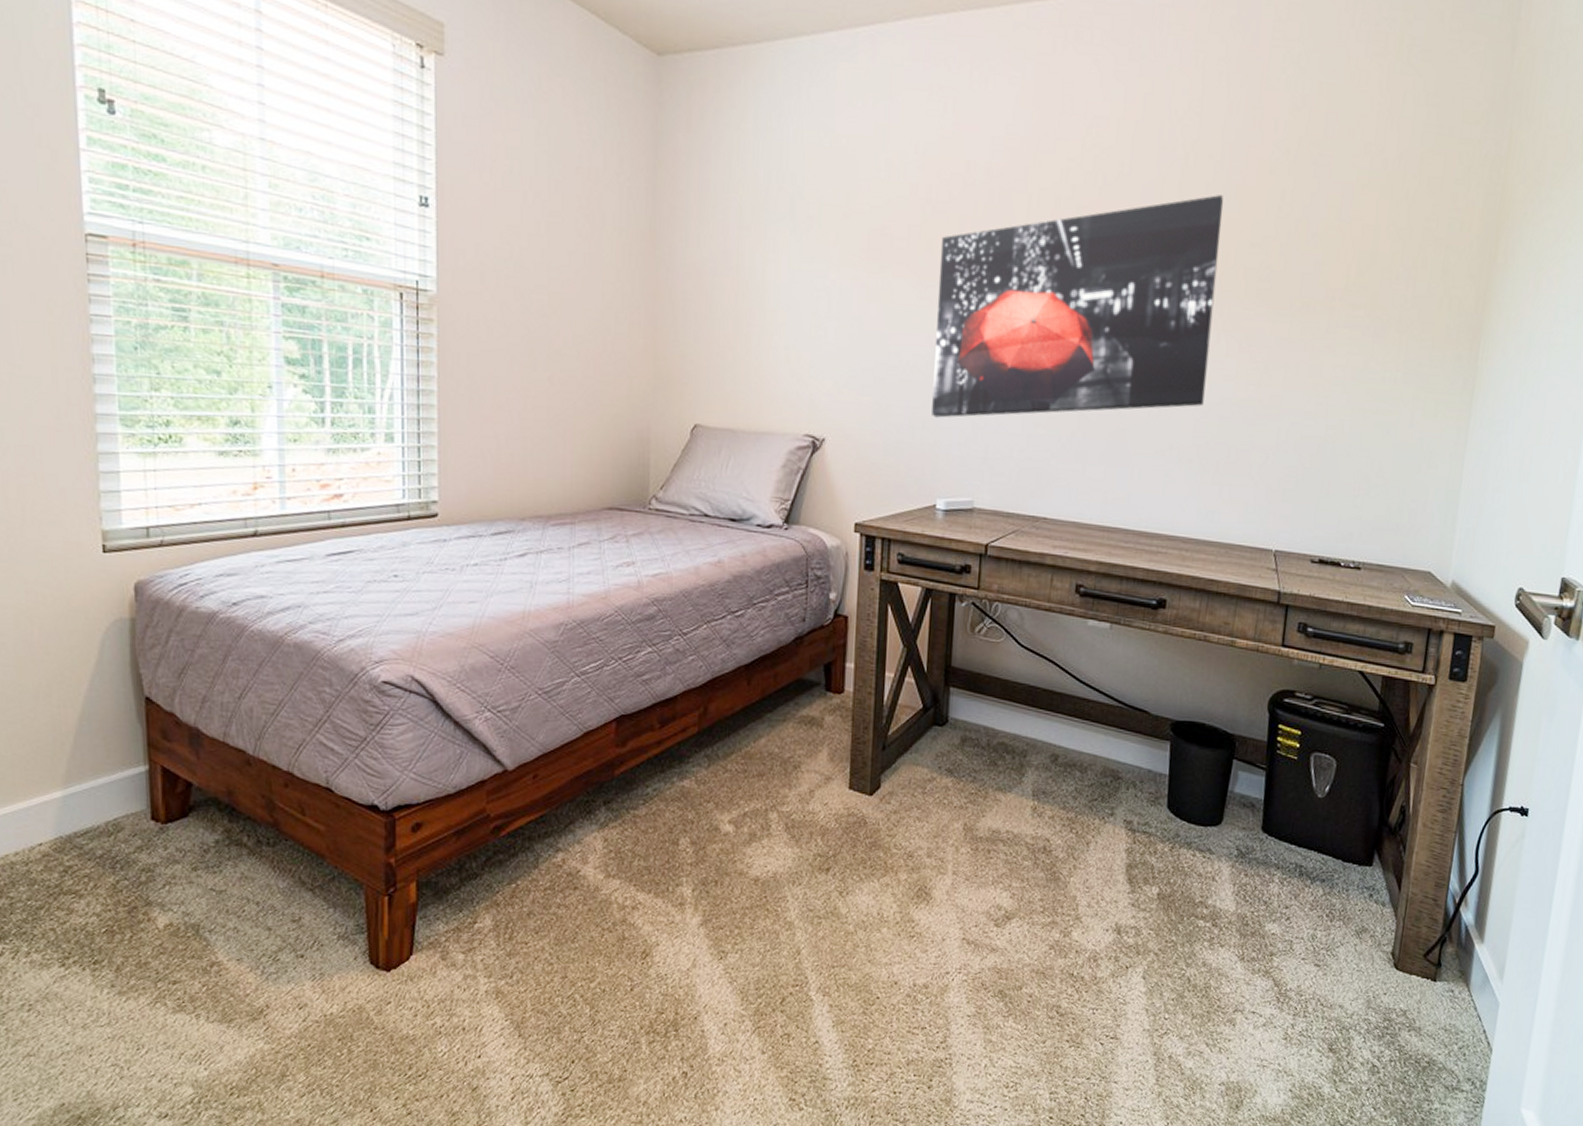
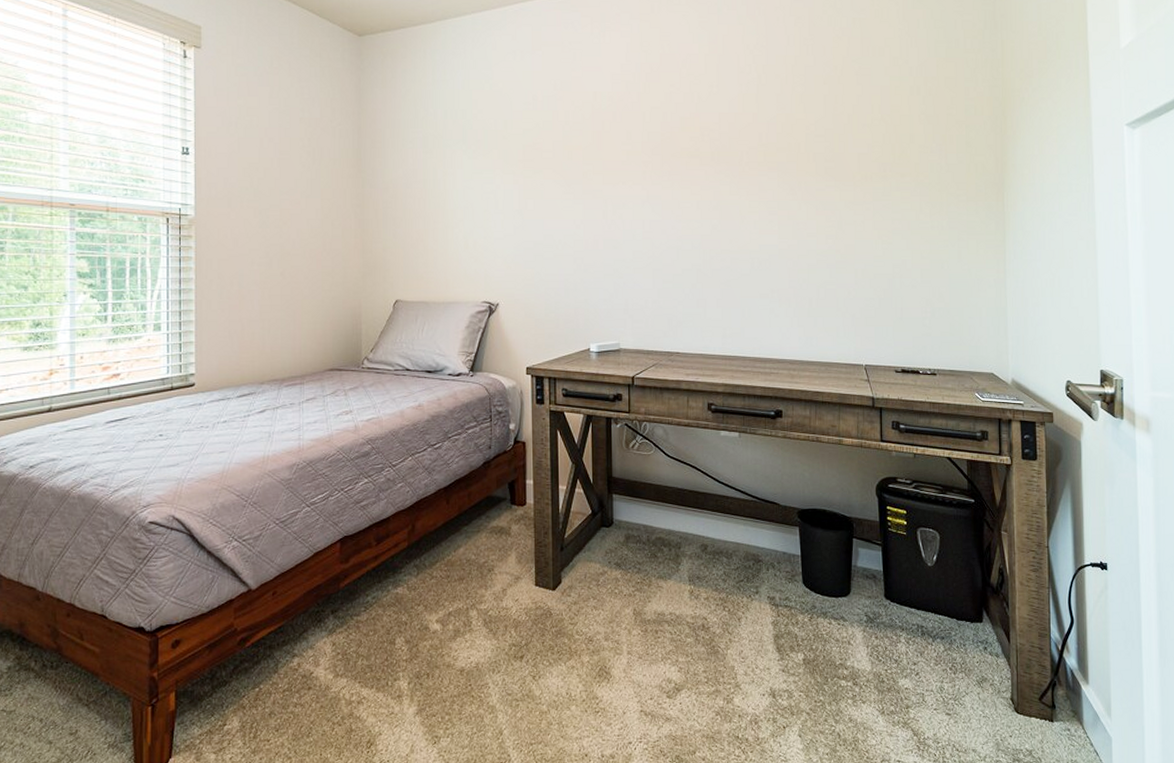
wall art: present [932,195,1224,418] -> none [579,102,794,281]

